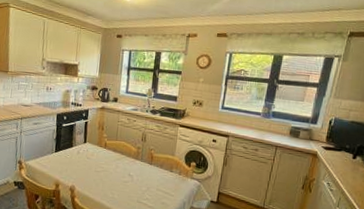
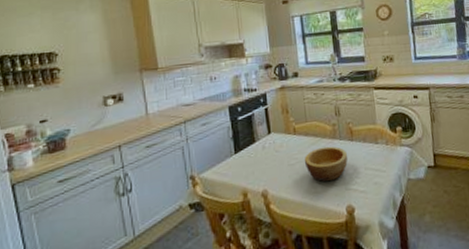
bowl: none [109,163,145,192] -> present [305,146,348,182]

